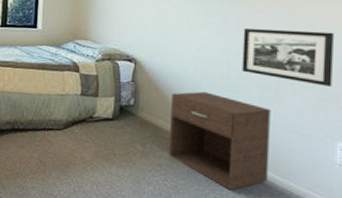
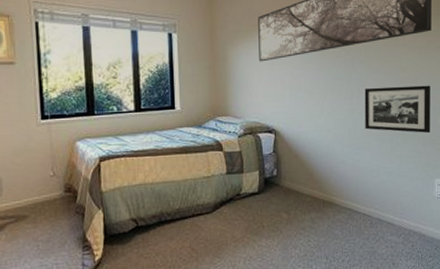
nightstand: present [169,91,271,191] -> none [309,152,389,238]

